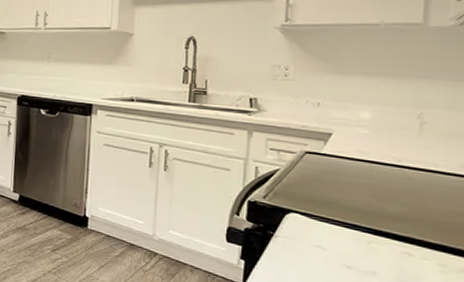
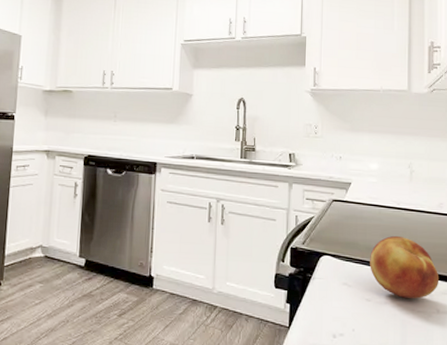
fruit: none [353,197,457,274] -> present [370,235,439,299]

